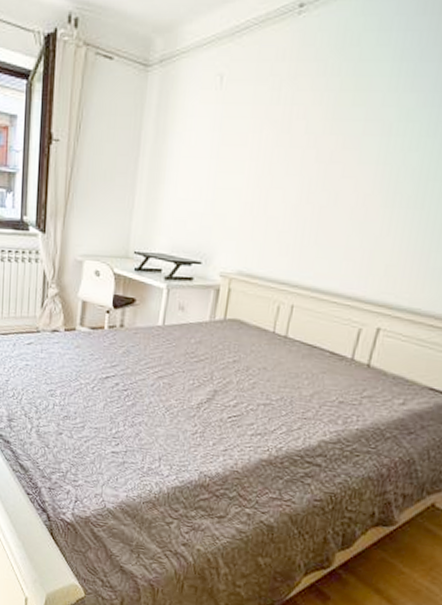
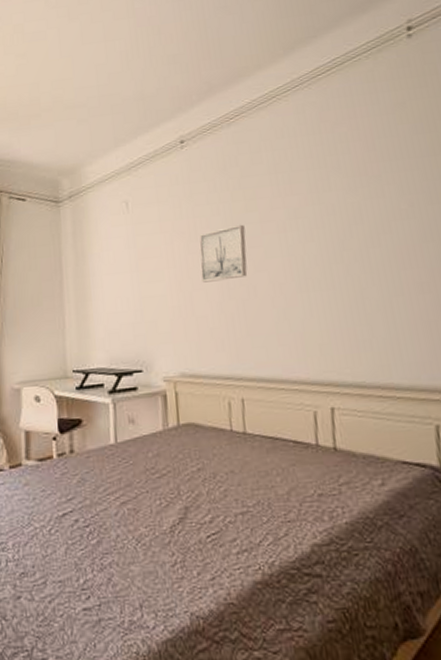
wall art: none [281,119,346,182] -> present [199,224,248,283]

